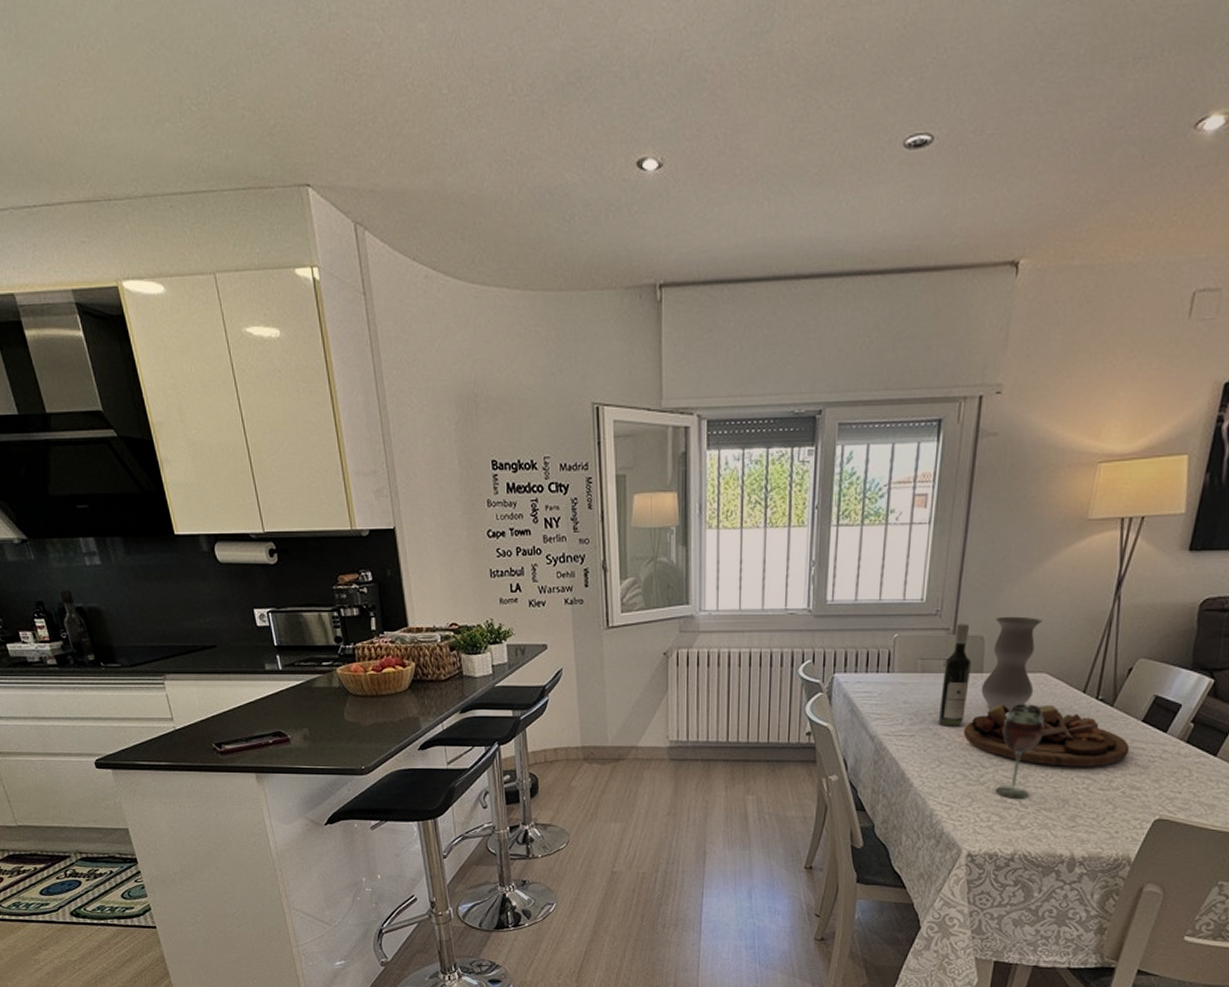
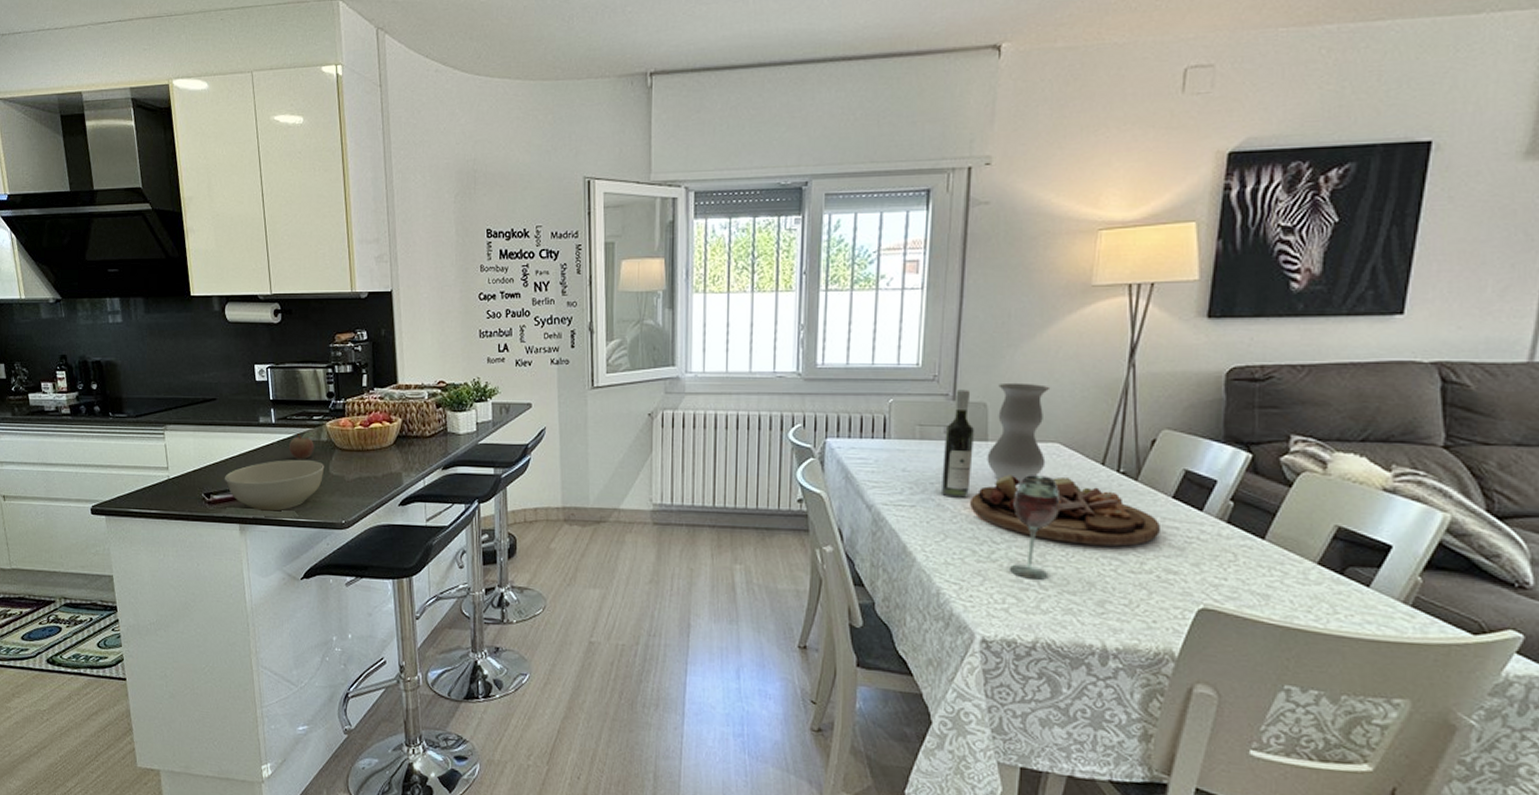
bottle: present [59,590,96,662] -> none [81,345,106,412]
bowl: none [234,706,339,759] -> present [224,459,325,511]
fruit: none [300,677,326,707] -> present [289,431,314,460]

